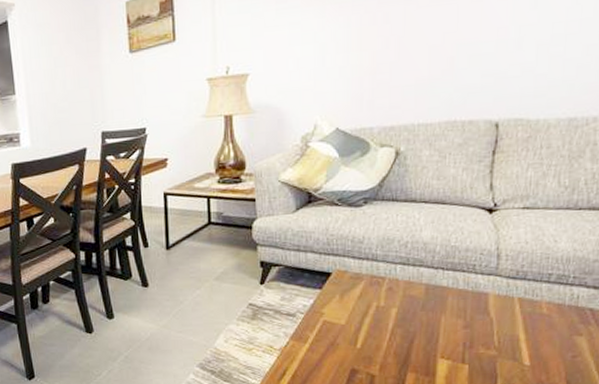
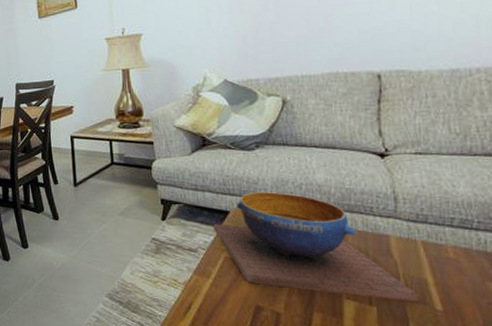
decorative bowl: none [314,251,509,359] -> present [213,192,419,302]

